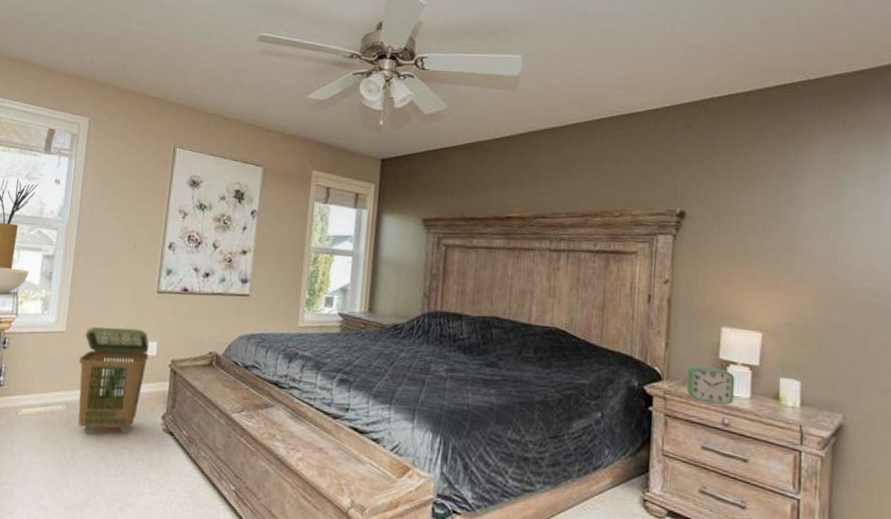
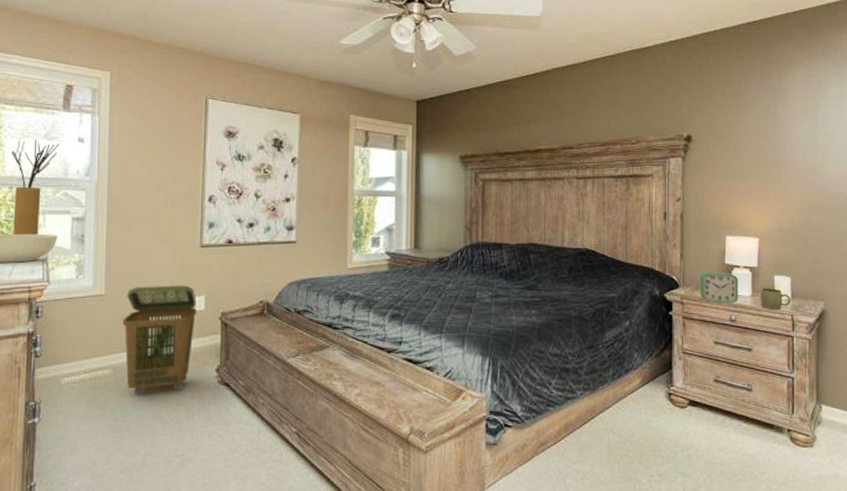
mug: none [760,390,801,419] -> present [760,288,791,311]

